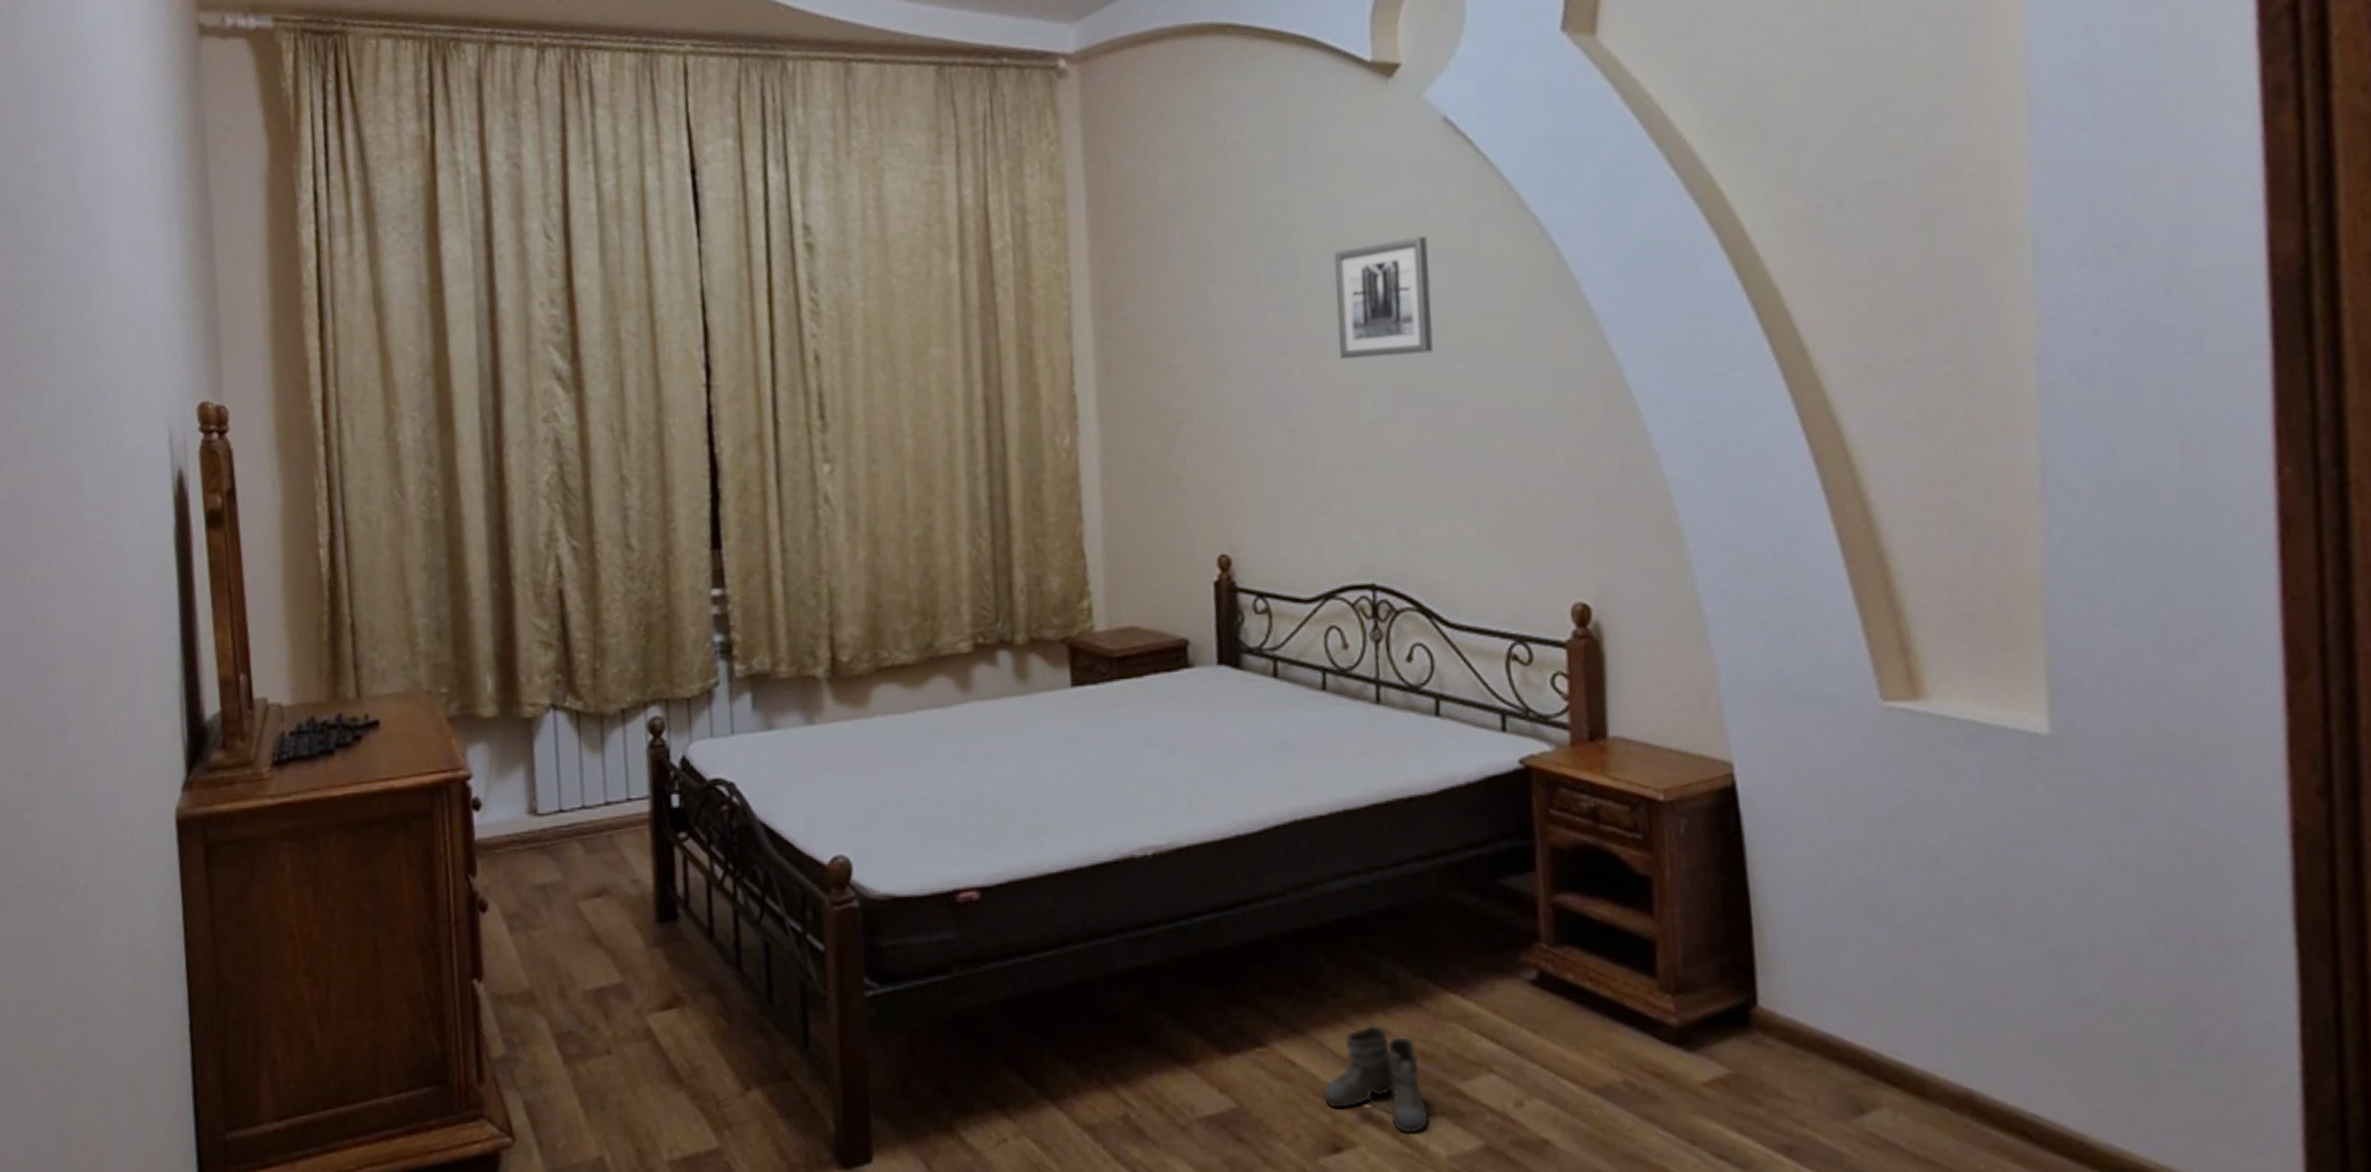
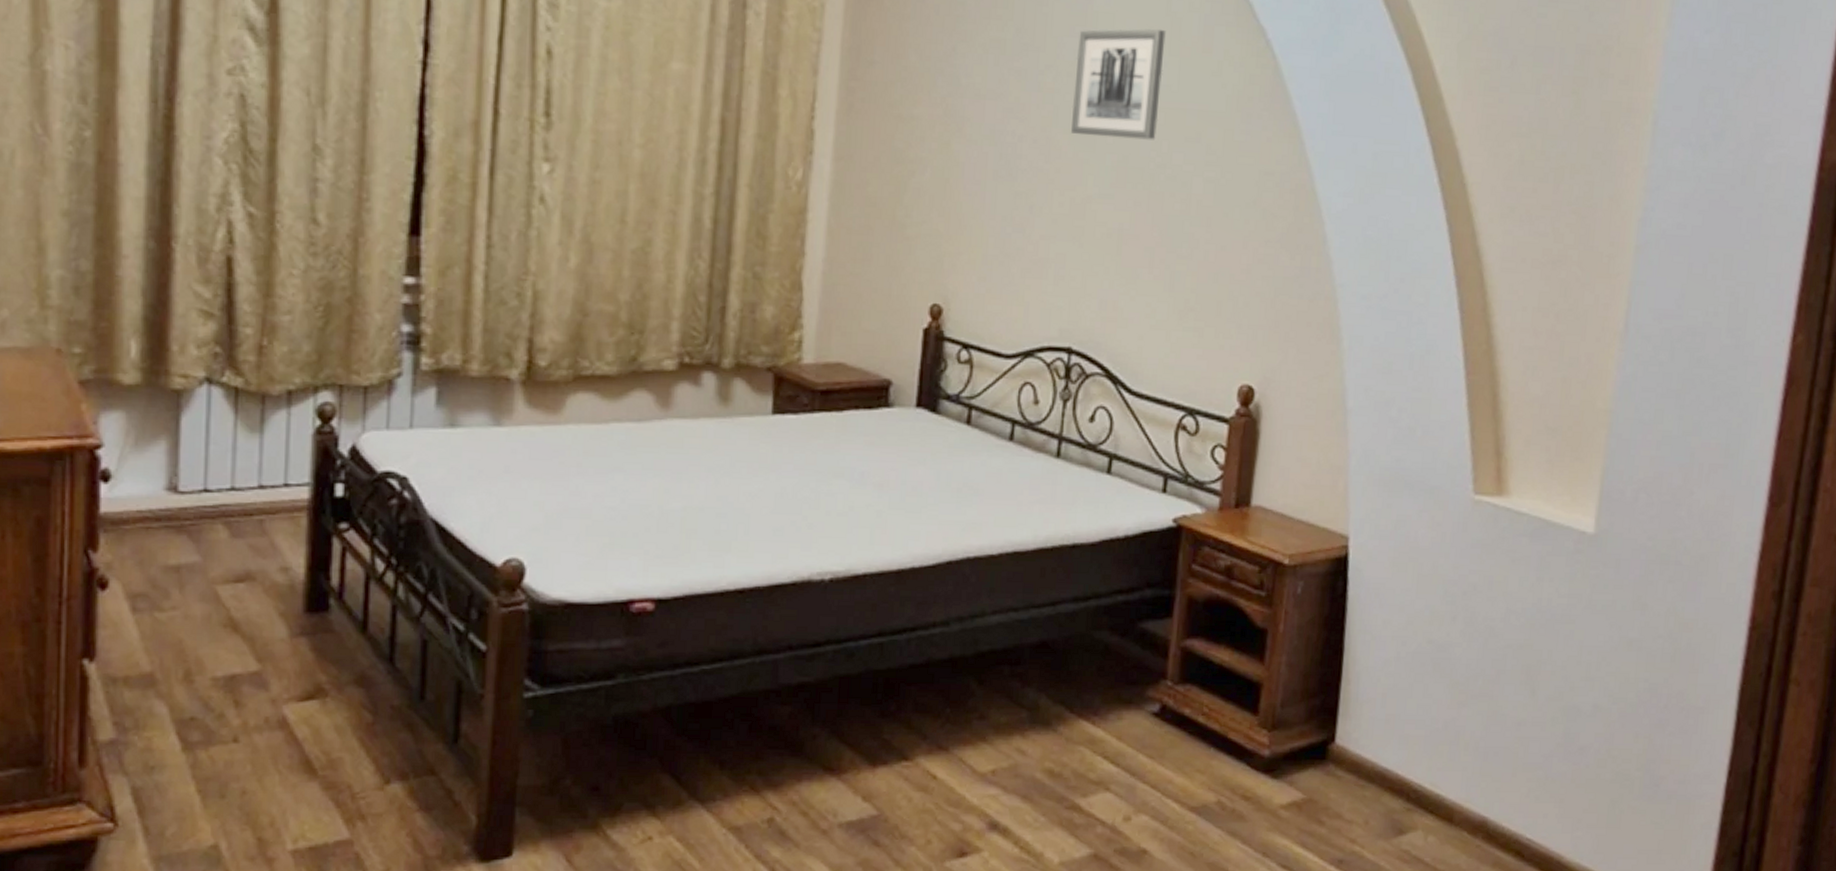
boots: present [1323,1024,1446,1134] -> none [957,745,1063,842]

